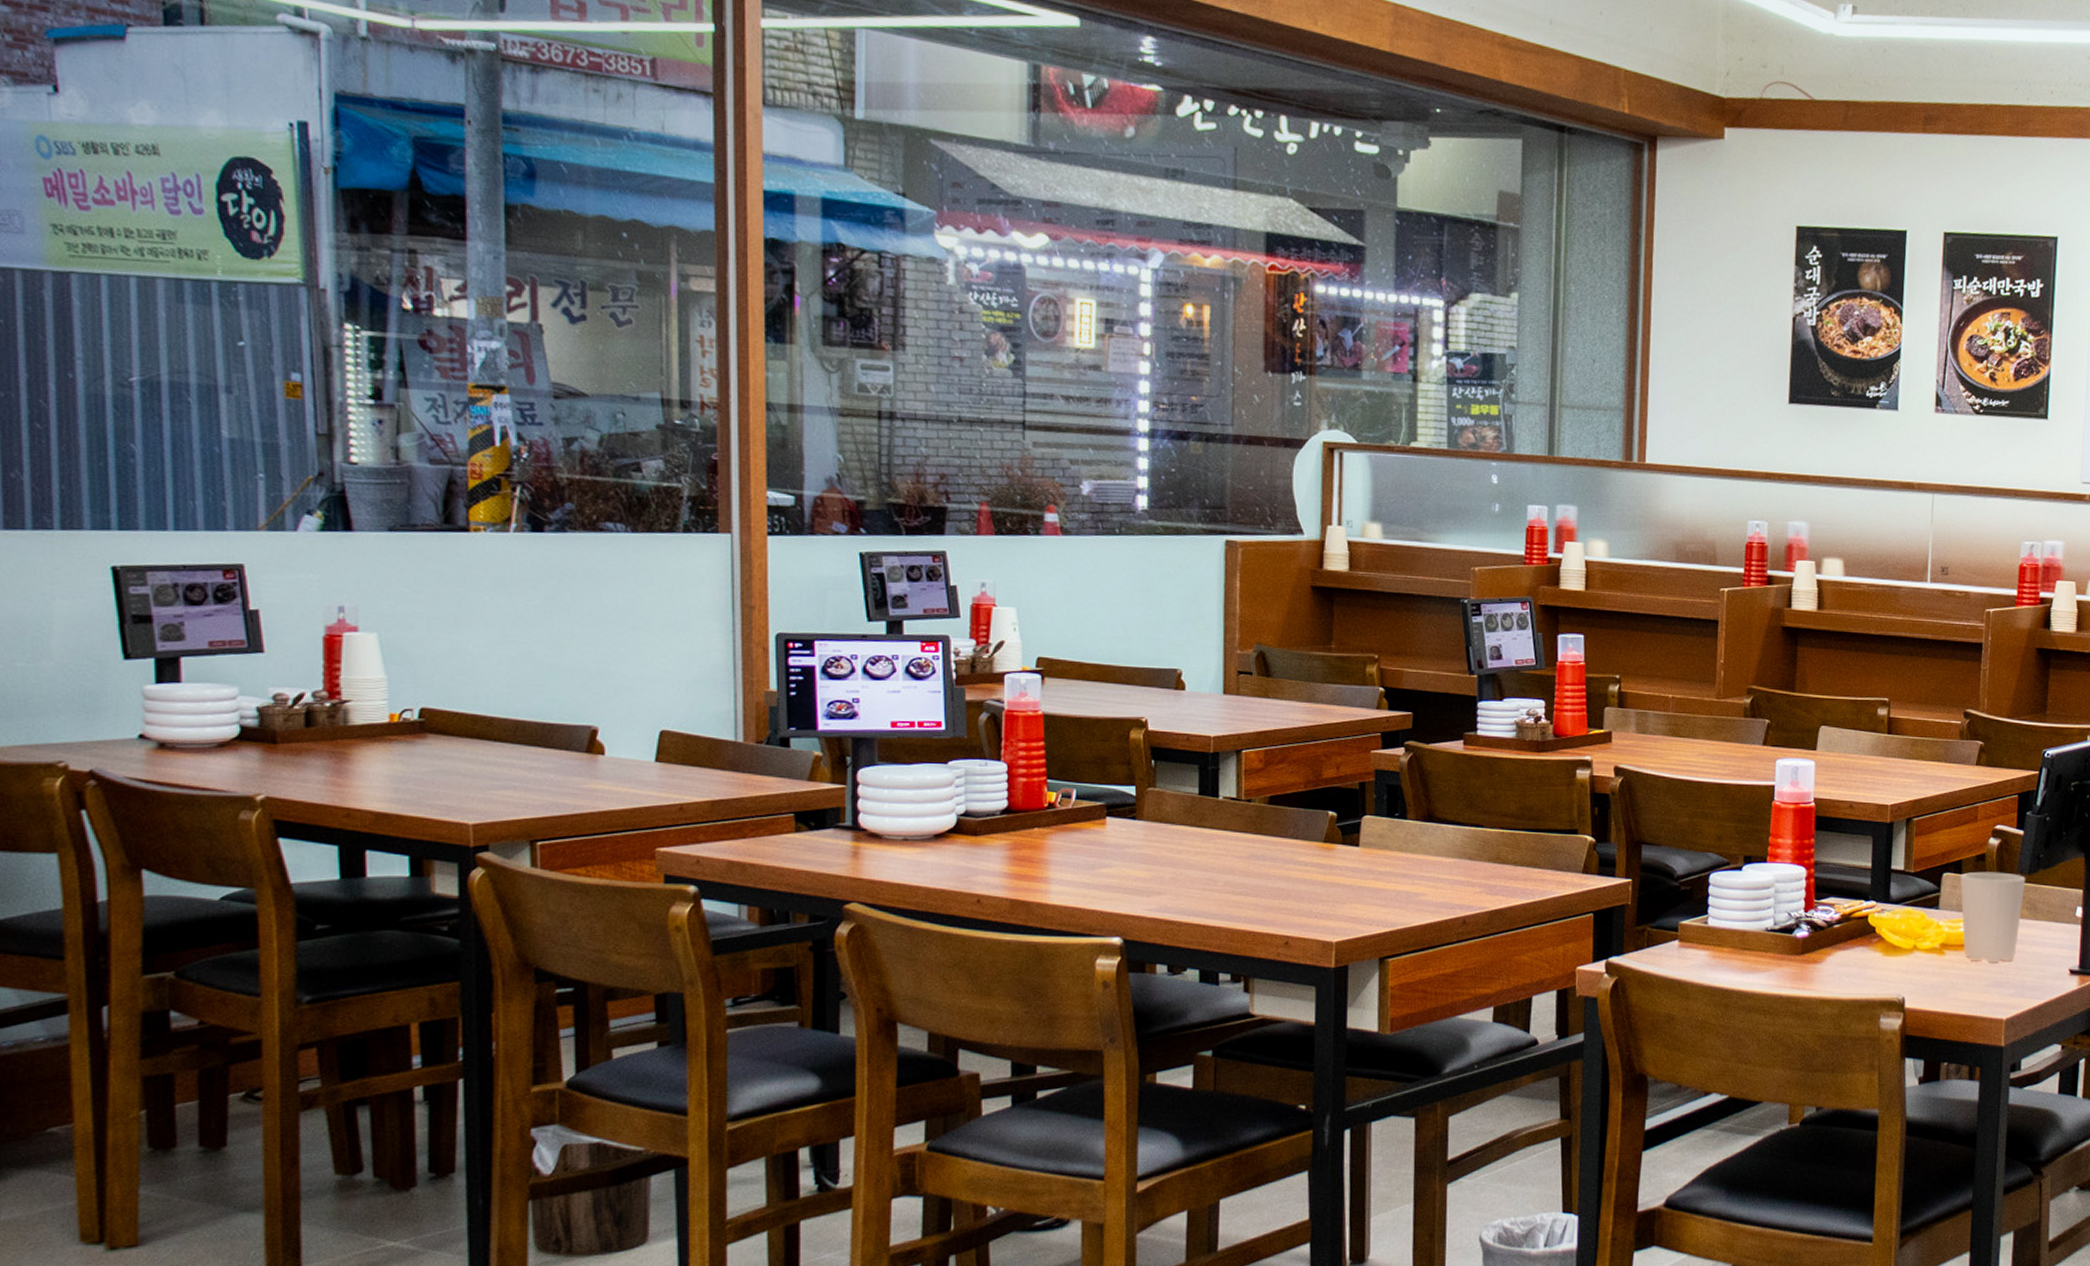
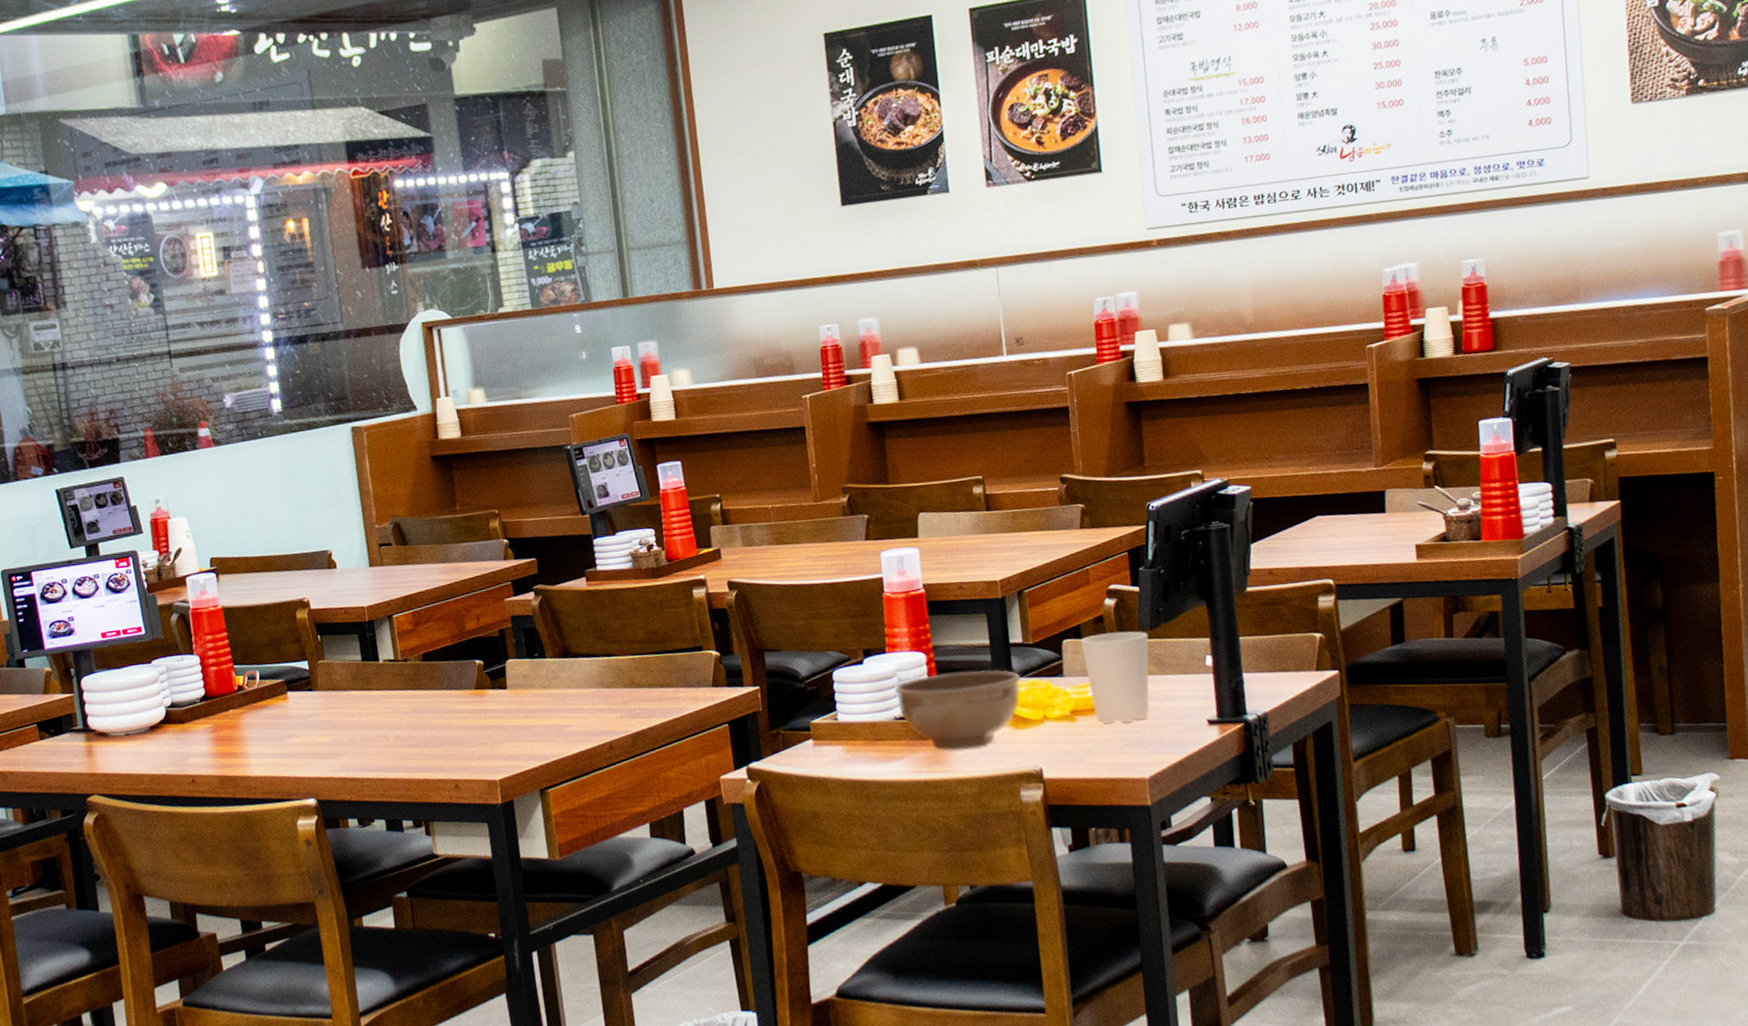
soup bowl: none [1769,890,1897,969] -> present [894,669,1020,750]

